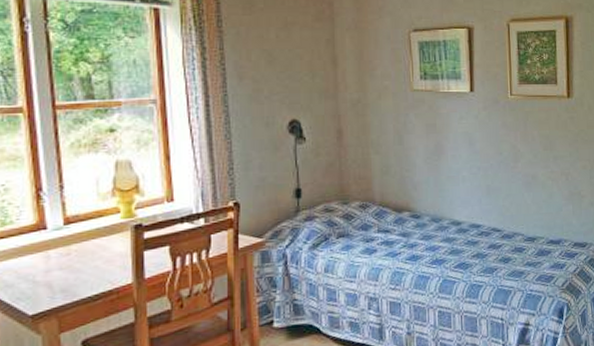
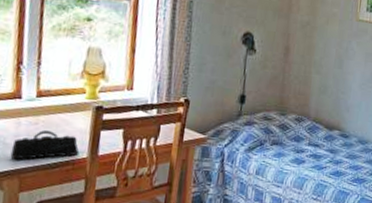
pencil case: none [43,260,123,298] -> present [10,130,80,160]

